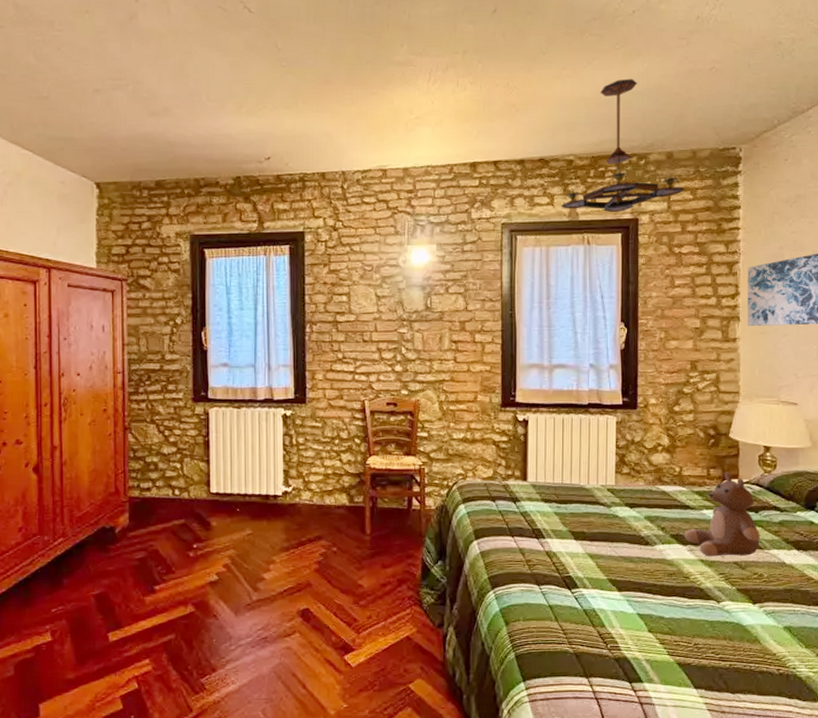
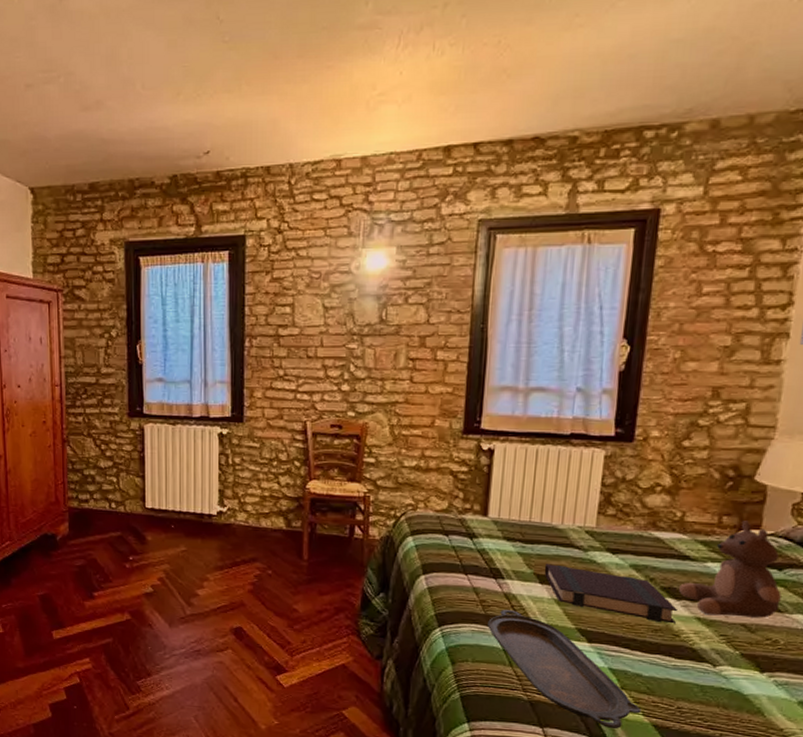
serving tray: none [534,567,667,671] -> present [488,610,642,729]
chandelier: present [561,78,684,212] -> none [556,22,731,202]
book: none [577,521,685,567] -> present [544,564,677,624]

